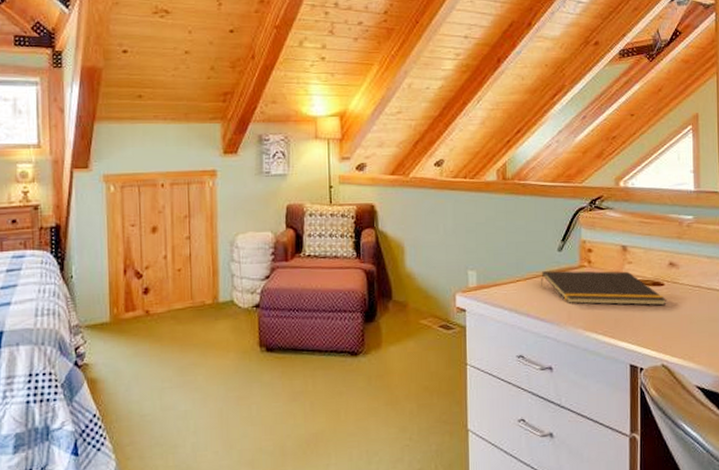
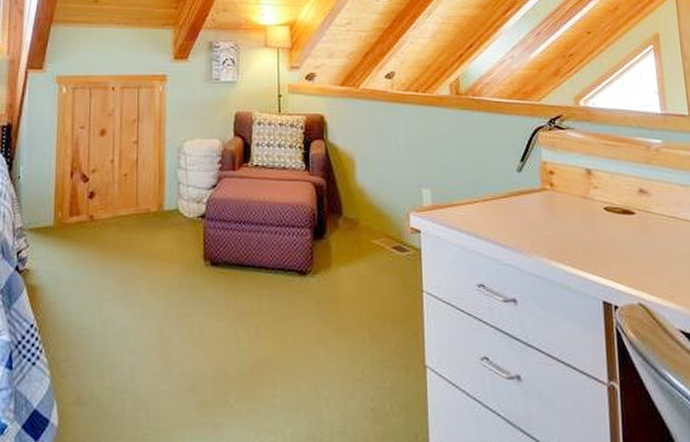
notepad: present [540,270,667,306] -> none [499,193,639,237]

